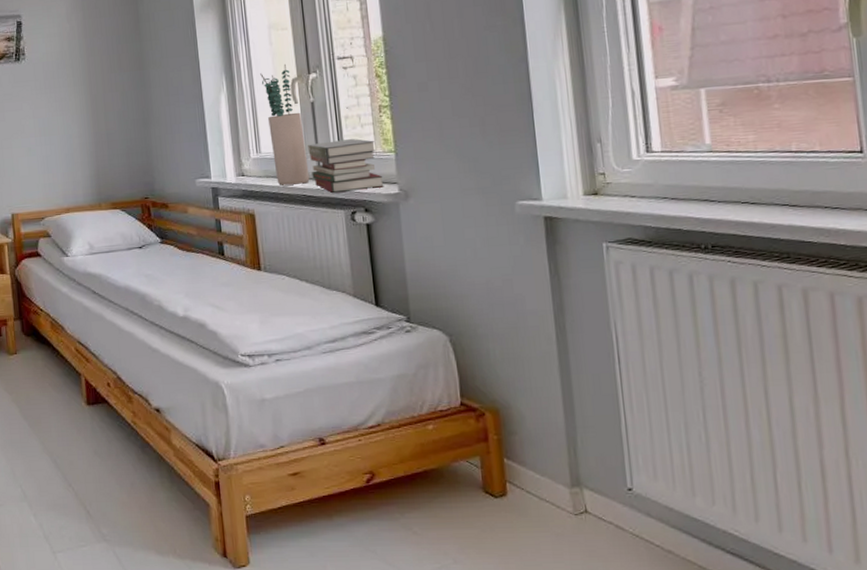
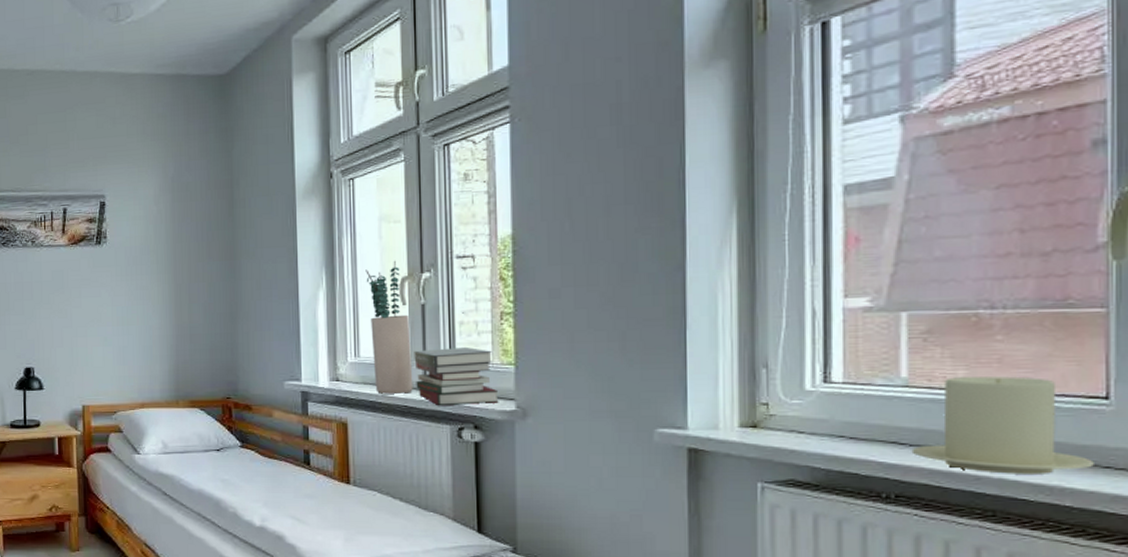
candle: none [720,138,858,221] -> present [911,376,1094,474]

